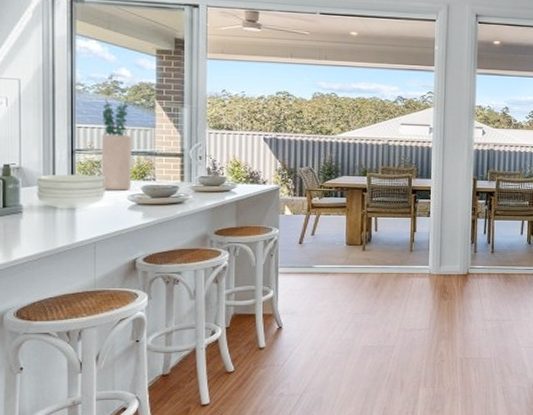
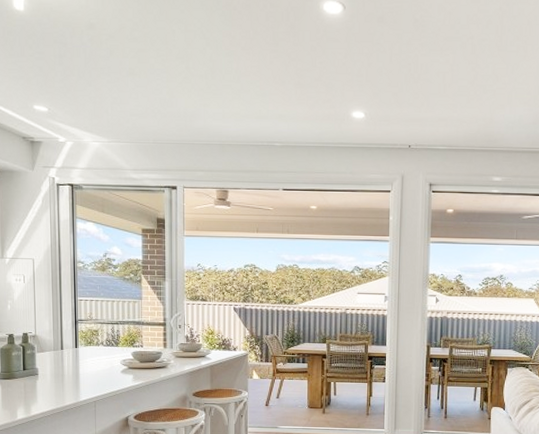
bowl: present [36,174,107,209] -> none [48,341,103,372]
vase: present [101,96,132,191] -> none [98,272,124,356]

